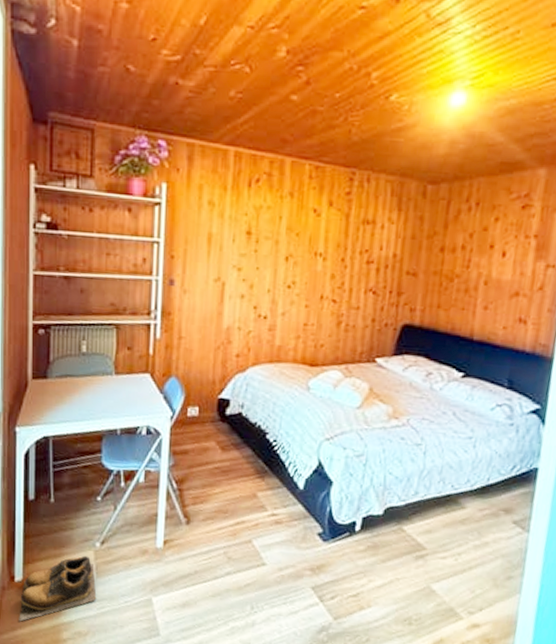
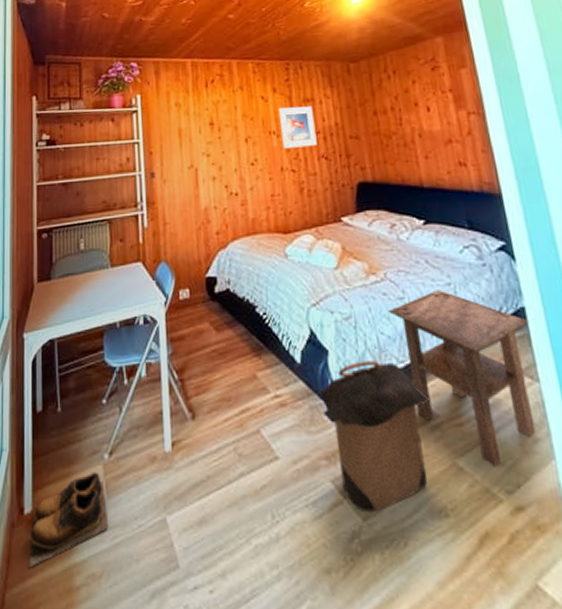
laundry hamper: none [316,495,421,615] -> present [319,361,429,513]
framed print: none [327,225,371,278] -> present [278,106,317,149]
side table: none [401,441,539,594] -> present [387,290,536,468]

